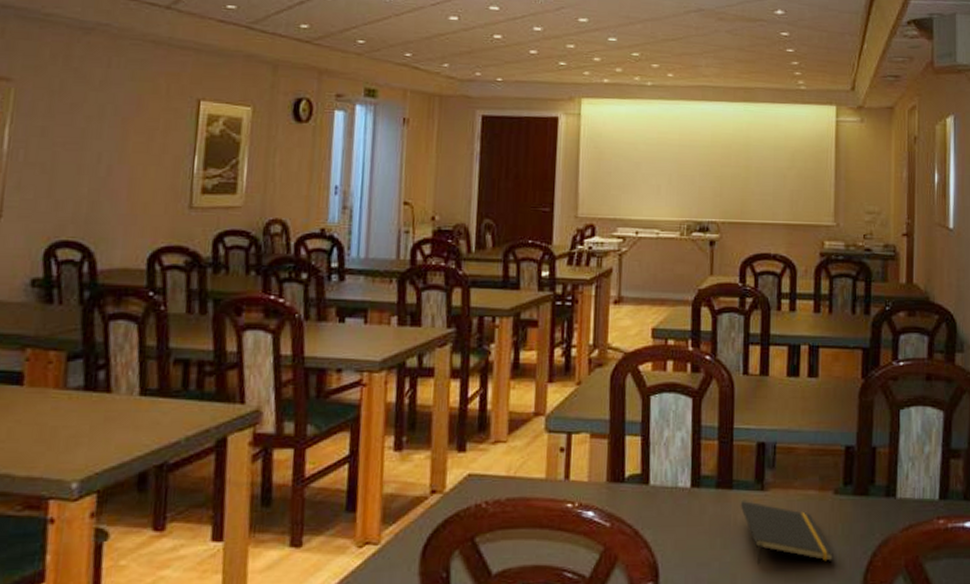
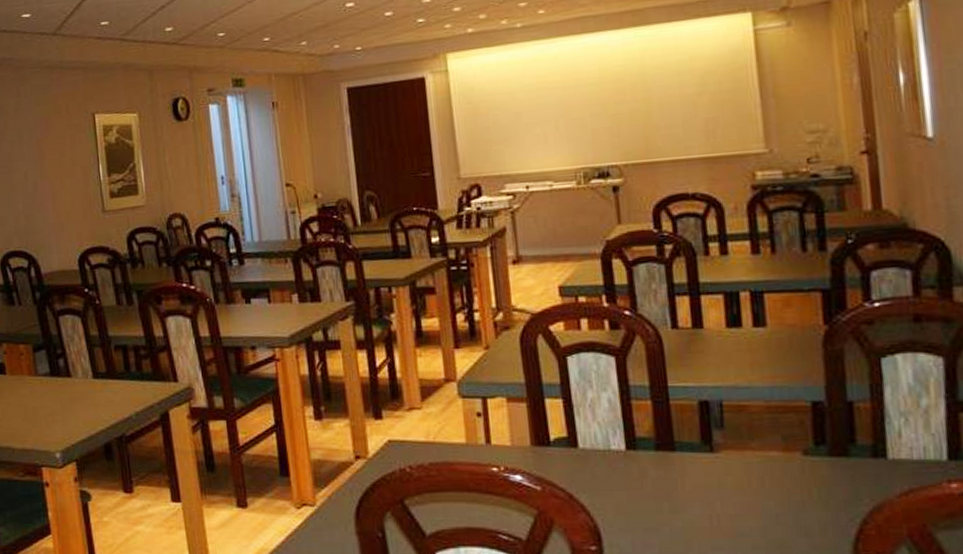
notepad: present [740,499,833,565] -> none [686,462,811,531]

